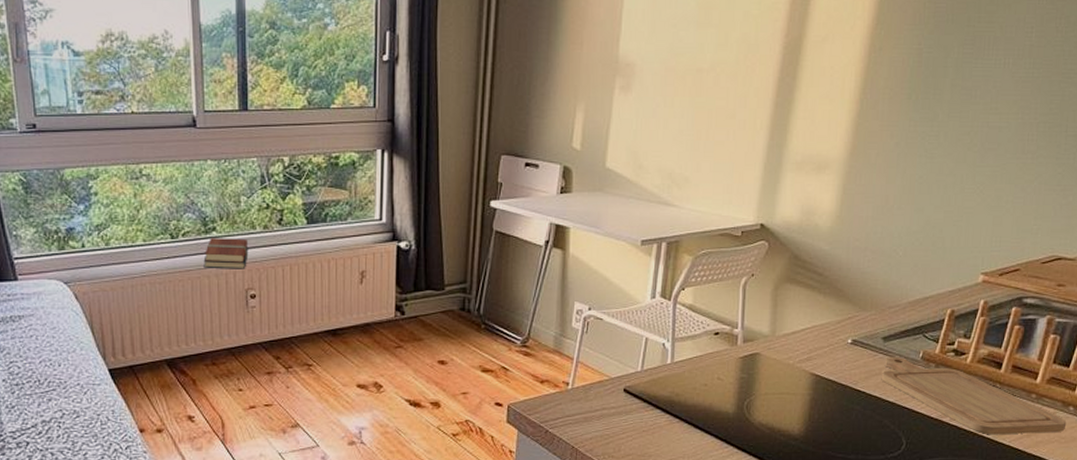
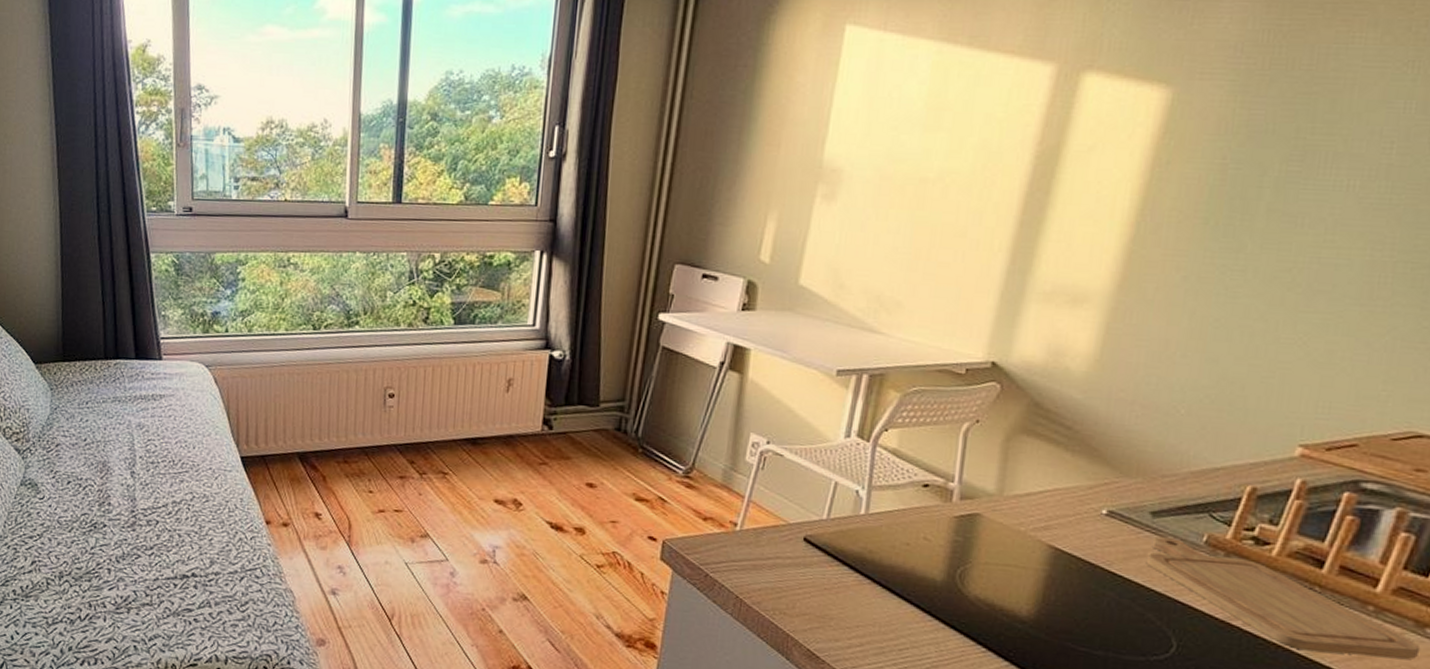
books: present [203,238,249,269] -> none [343,332,391,367]

